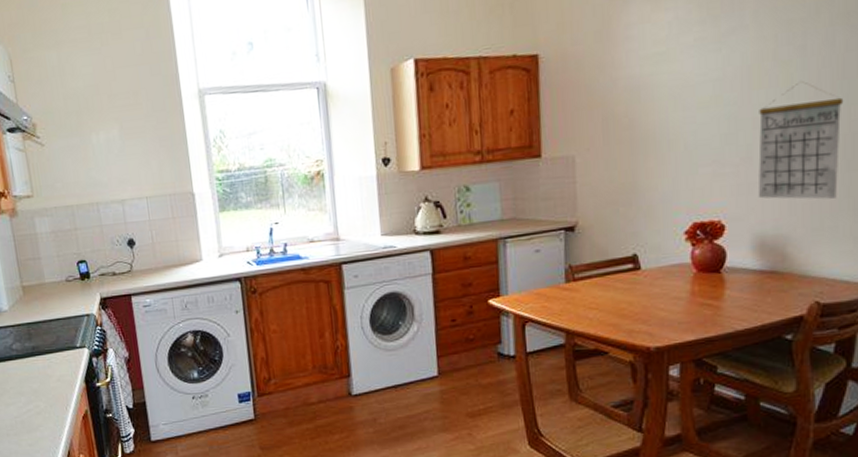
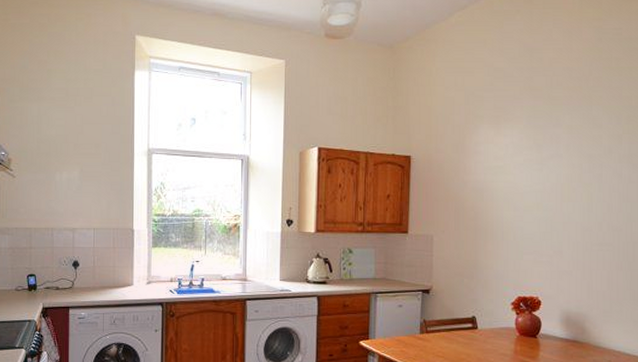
calendar: present [757,81,844,200] -> none [565,200,628,289]

